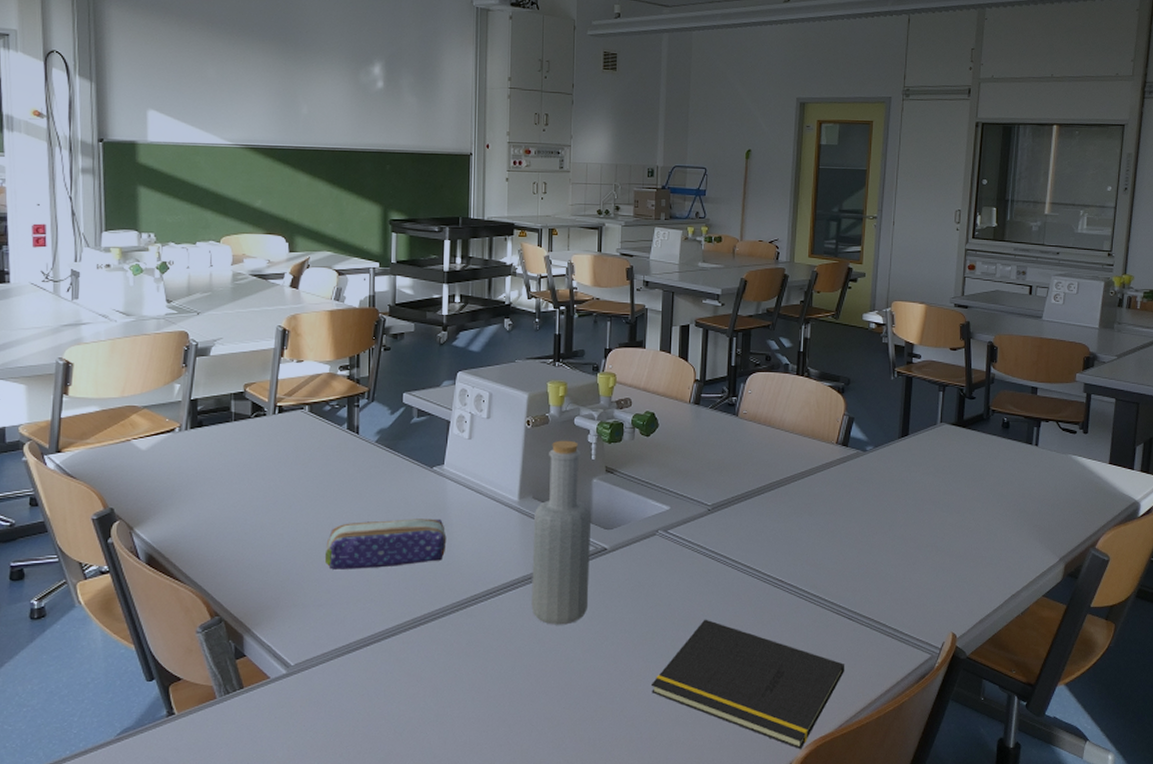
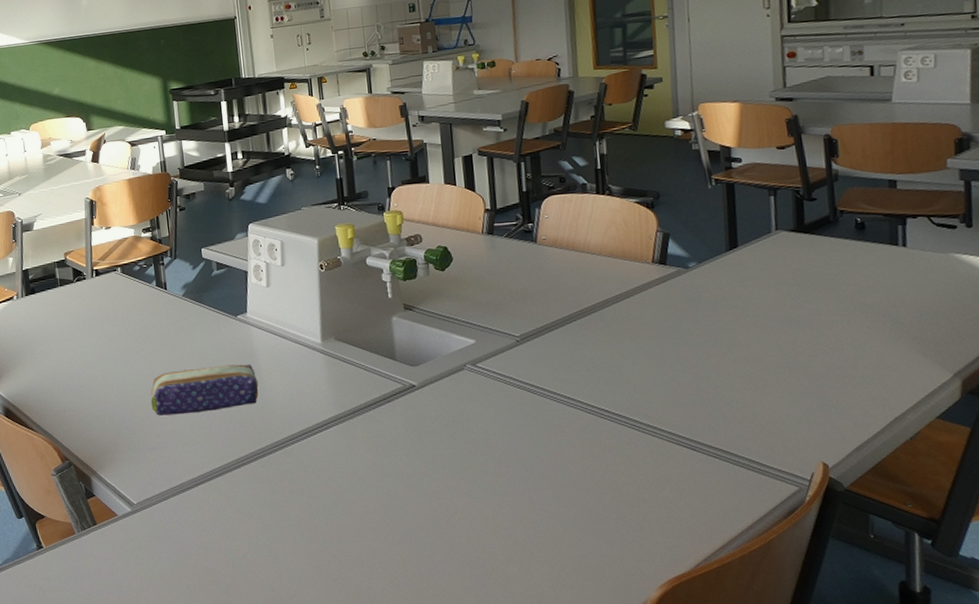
bottle: present [531,440,592,625] -> none [338,280,403,463]
notepad: present [650,619,845,750] -> none [478,453,695,590]

